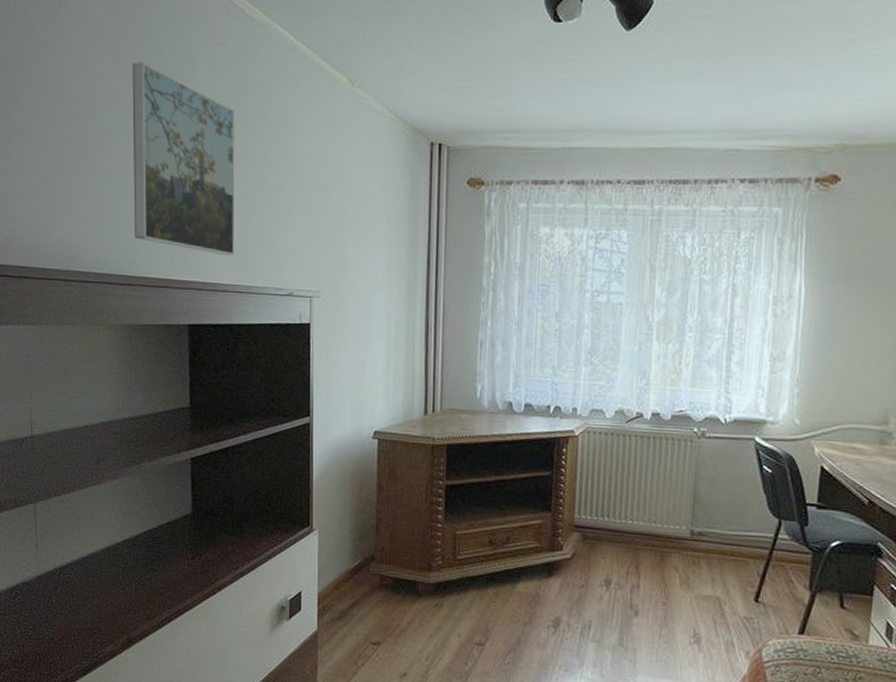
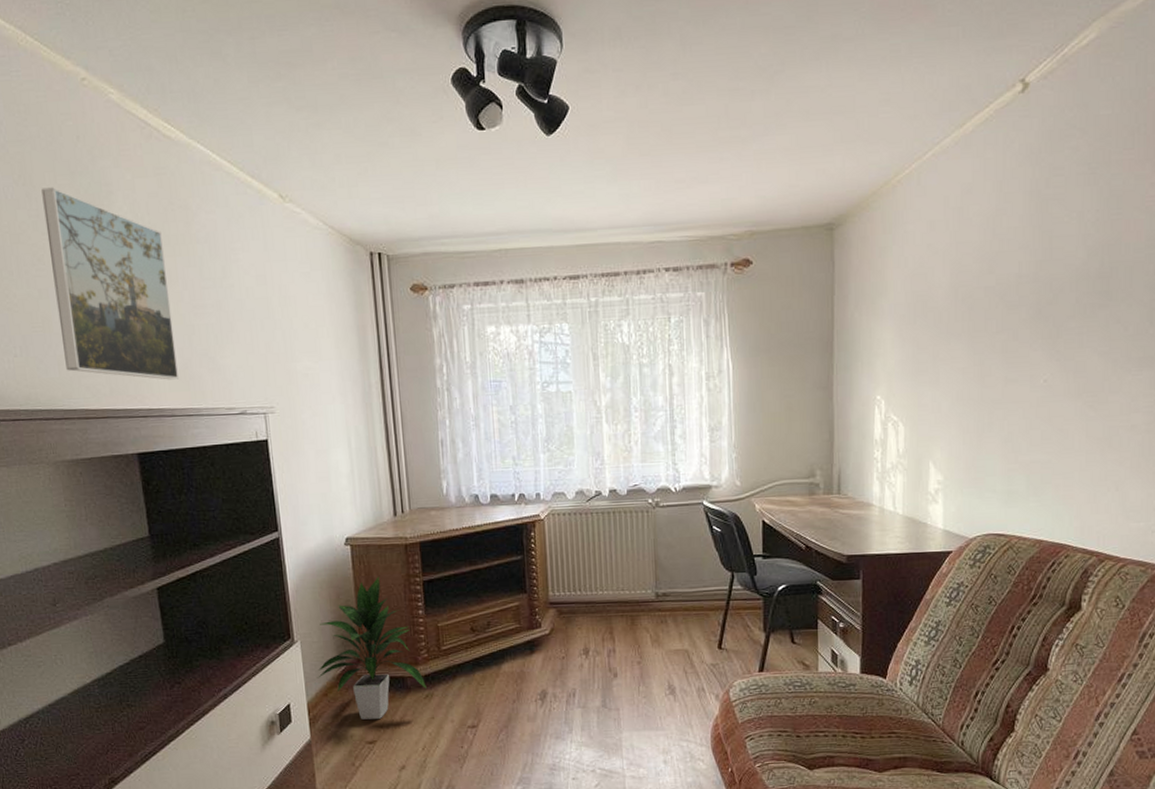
indoor plant: none [330,474,437,621] -> present [317,576,427,720]

